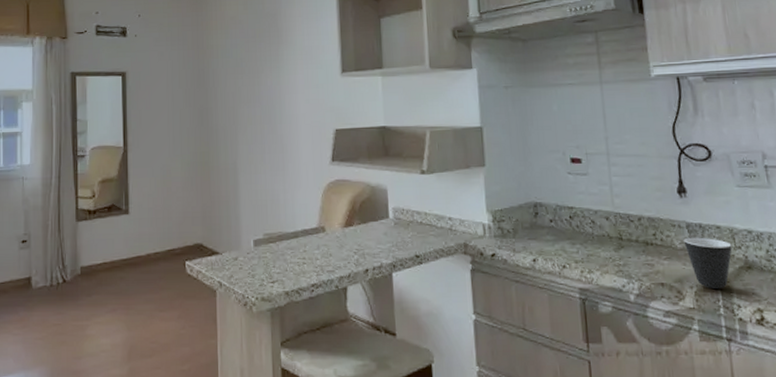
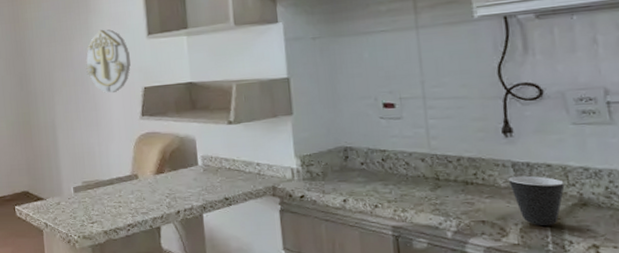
wall decoration: none [275,63,322,134] -> present [86,29,131,93]

